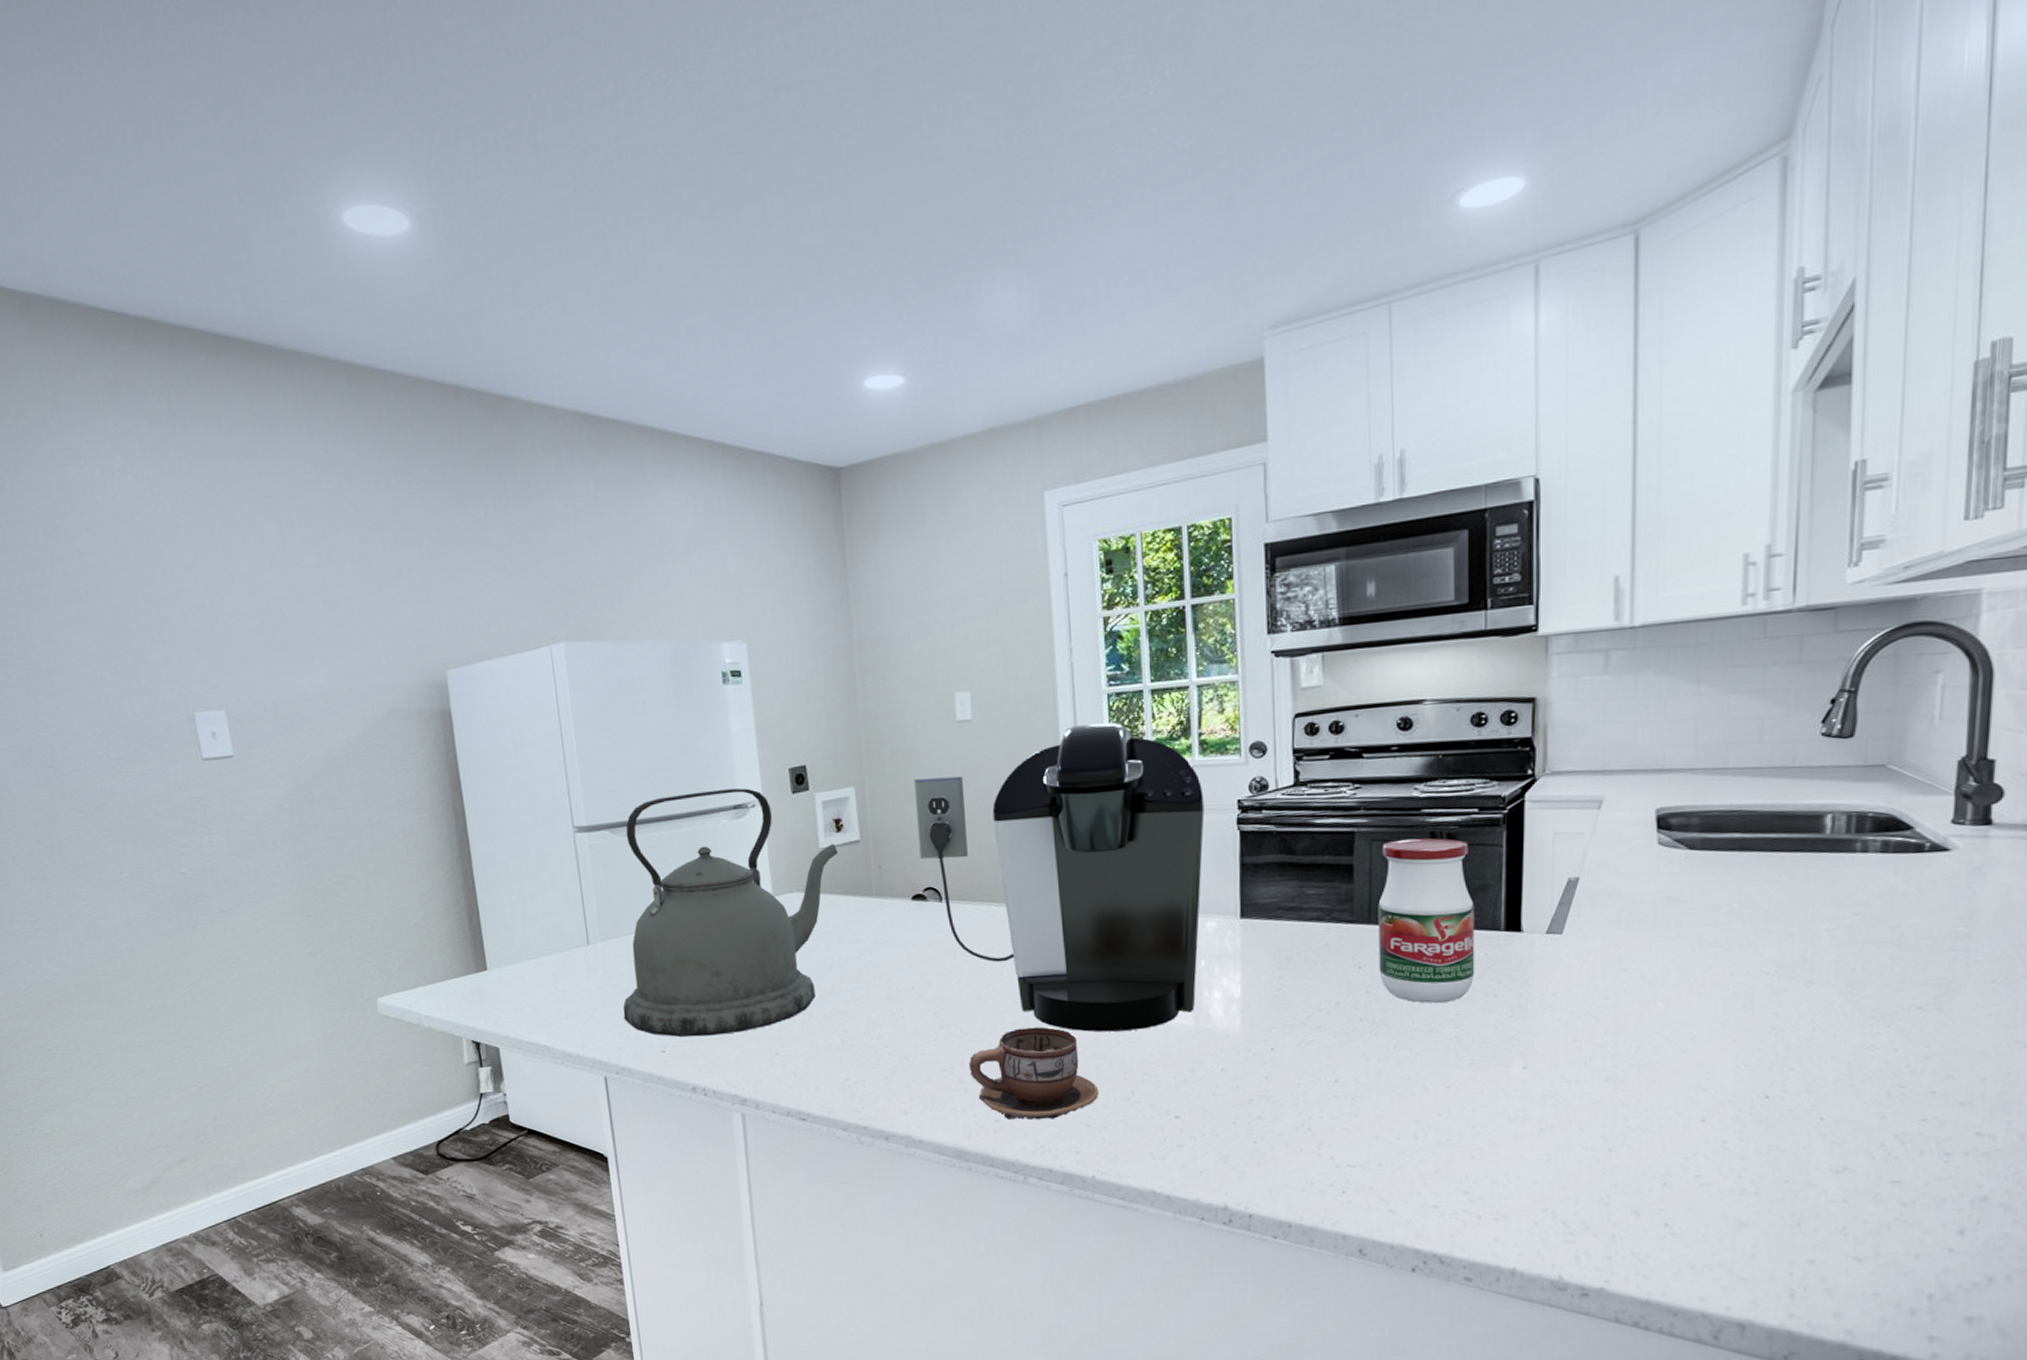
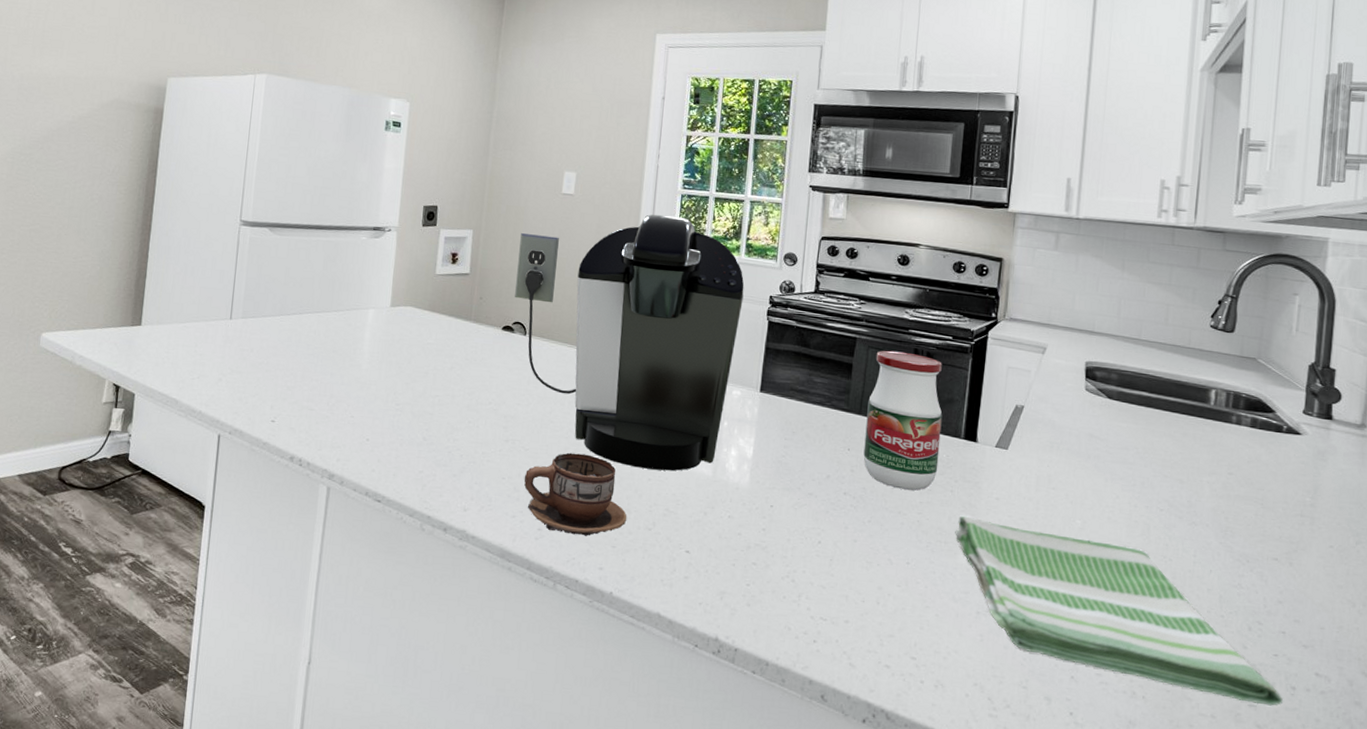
kettle: present [622,788,838,1037] -> none [246,209,450,416]
dish towel: none [1504,1021,1935,1180] -> present [955,516,1284,706]

